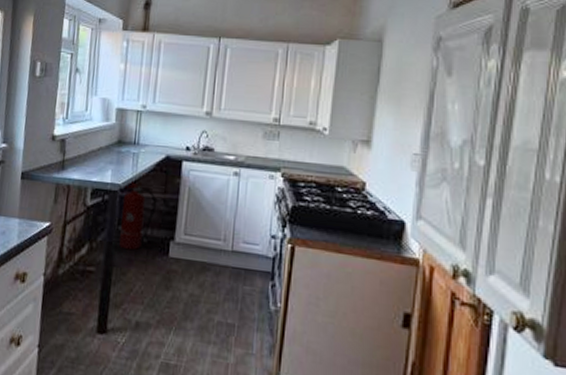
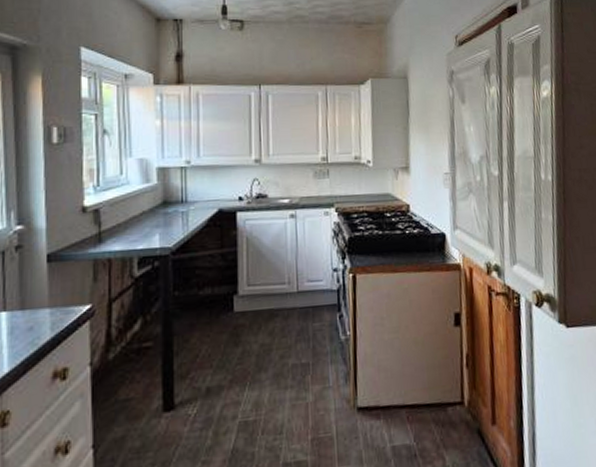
fire extinguisher: present [119,180,157,251] -> none [176,241,215,315]

